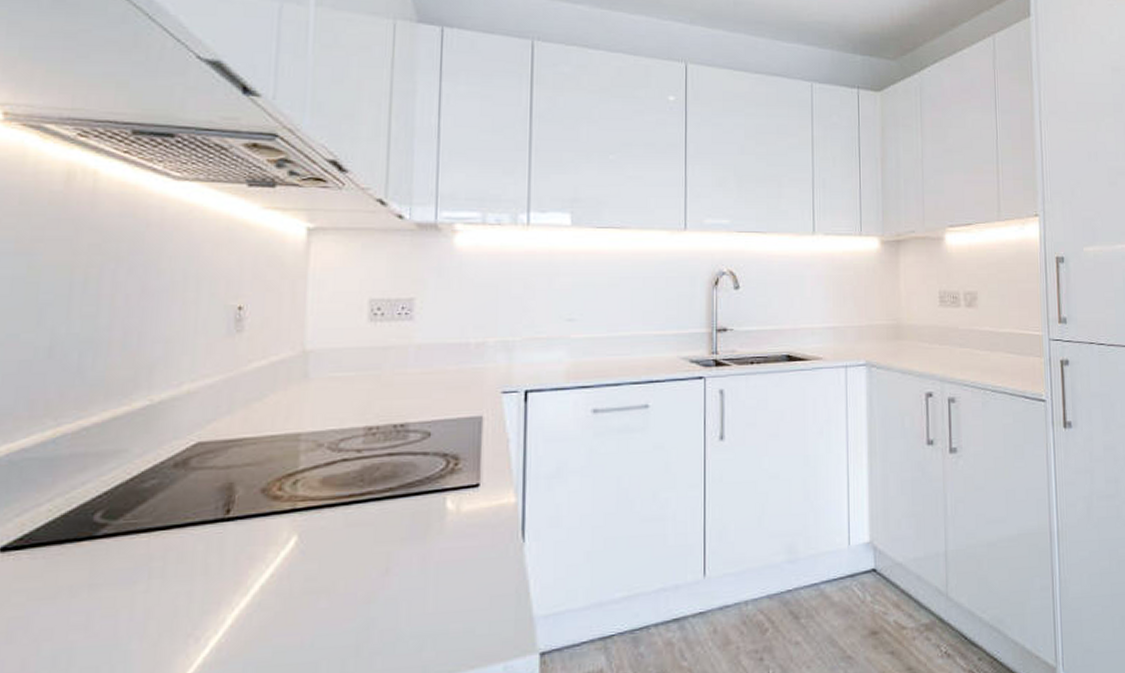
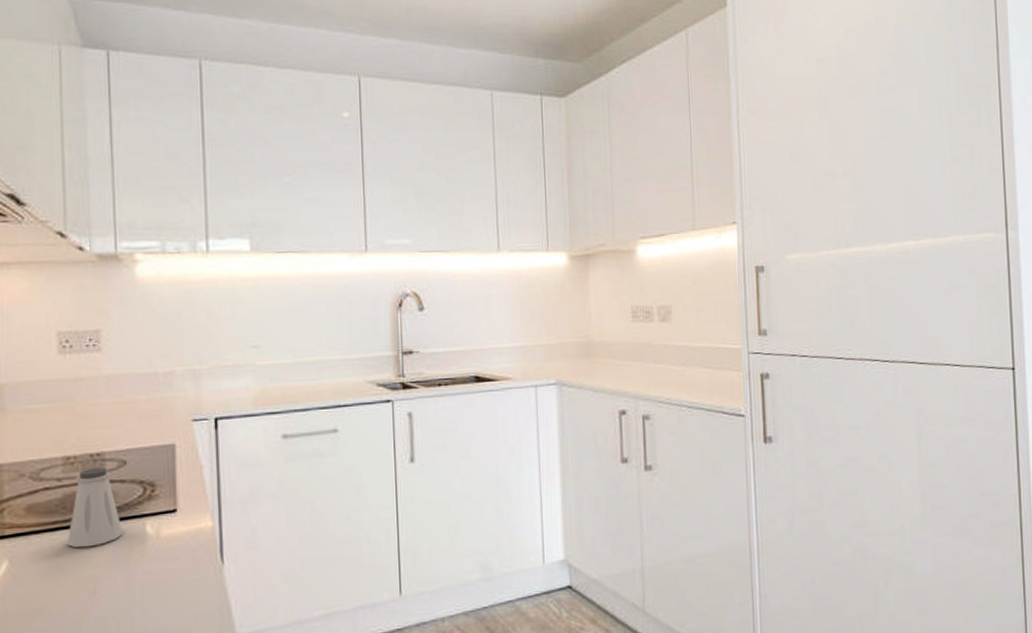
saltshaker: none [361,438,422,523] -> present [66,467,123,548]

